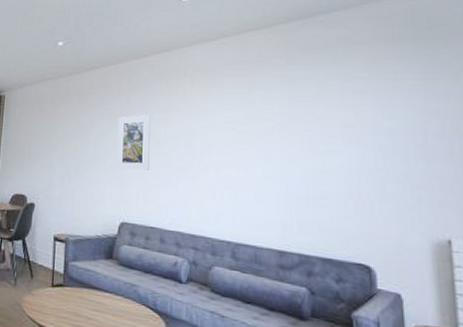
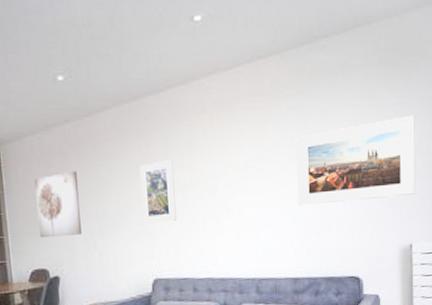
wall art: none [24,116,63,170] -> present [35,171,81,238]
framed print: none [285,92,454,182] -> present [296,115,416,206]

